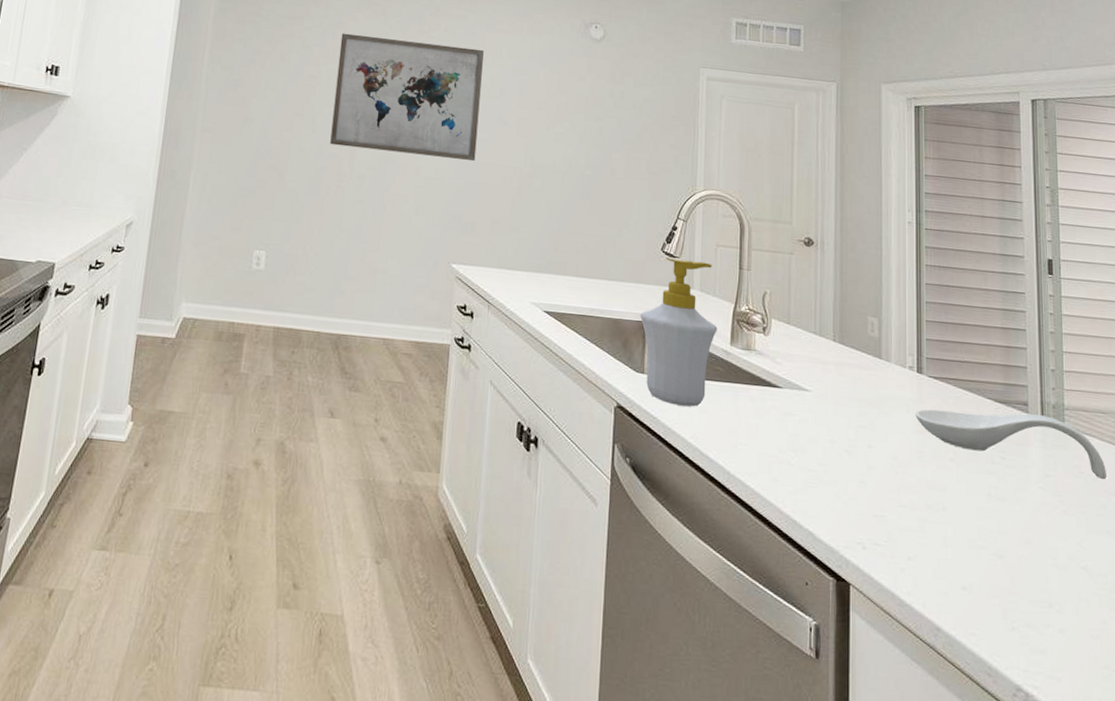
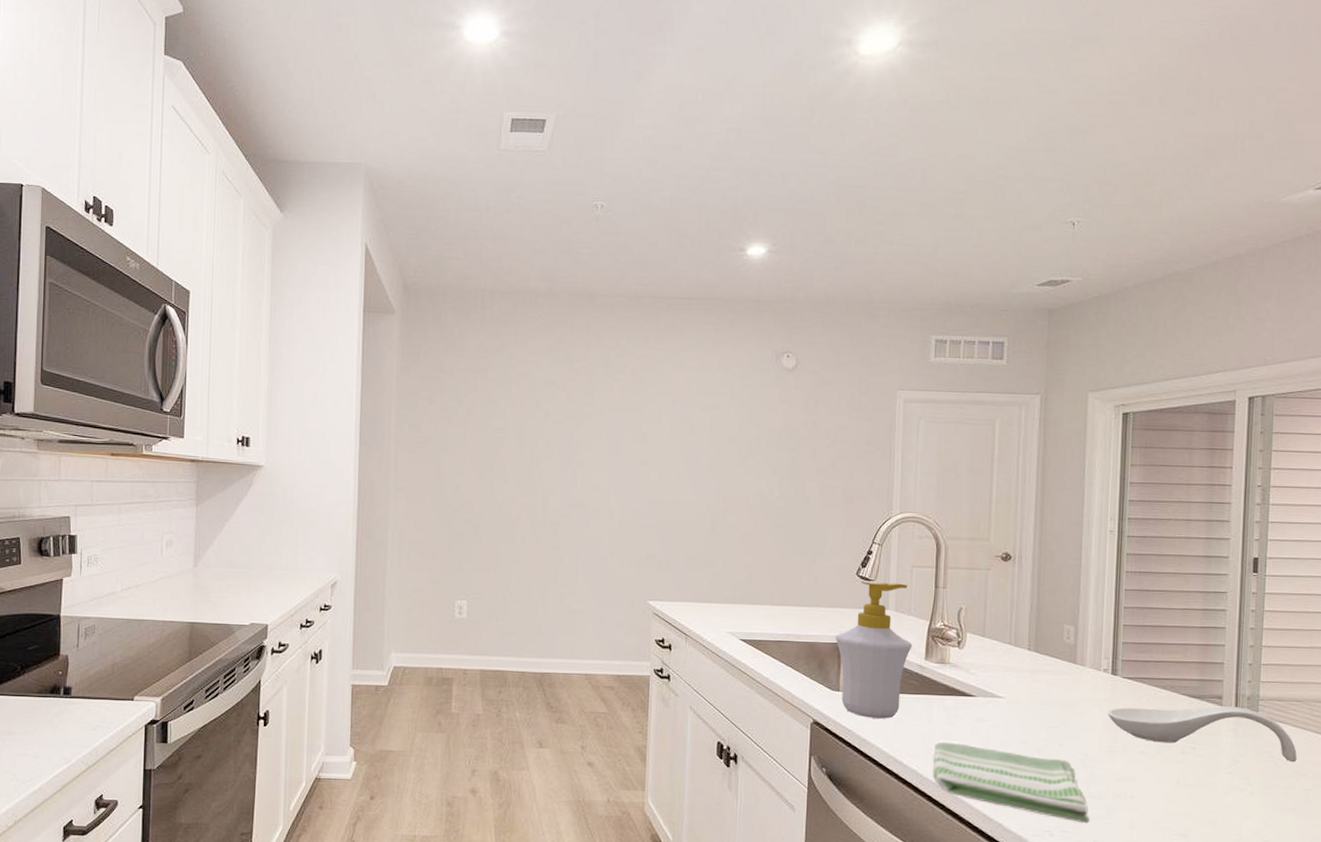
wall art: present [330,33,484,162] -> none [522,382,672,501]
dish towel: none [740,435,902,537] -> present [932,741,1090,824]

